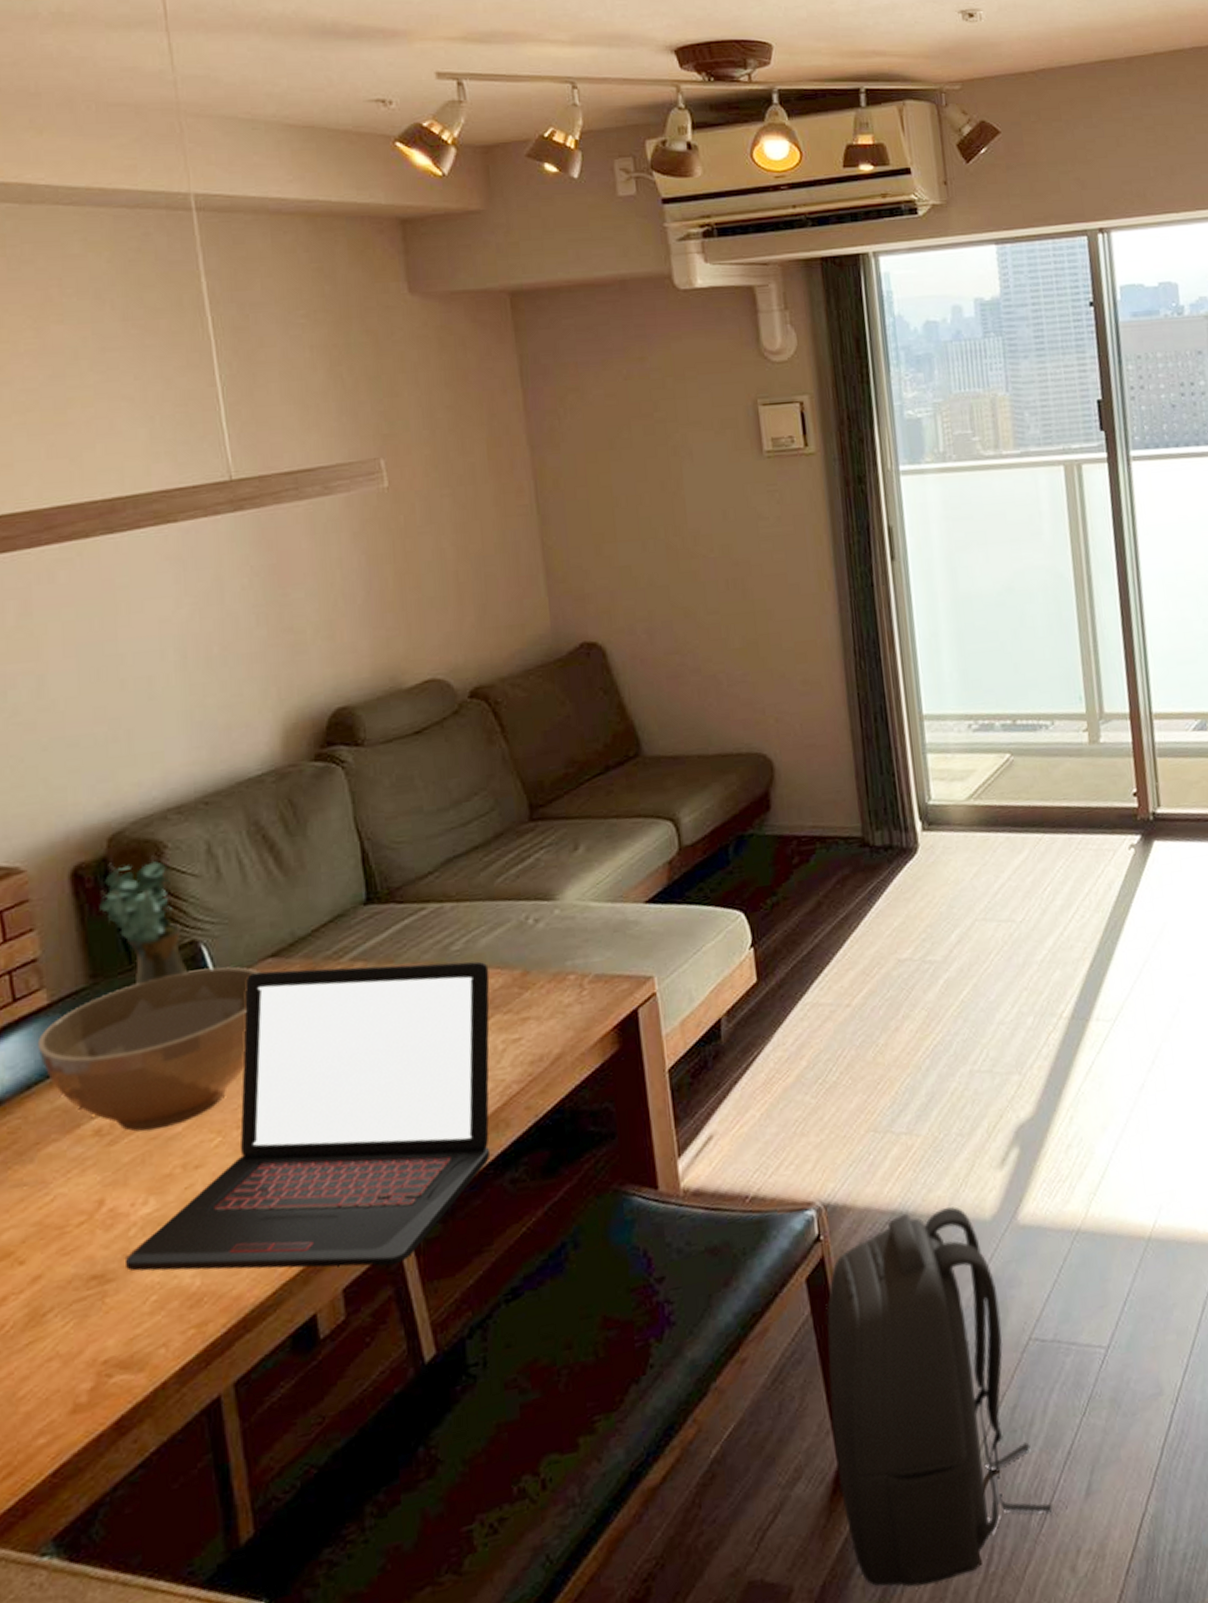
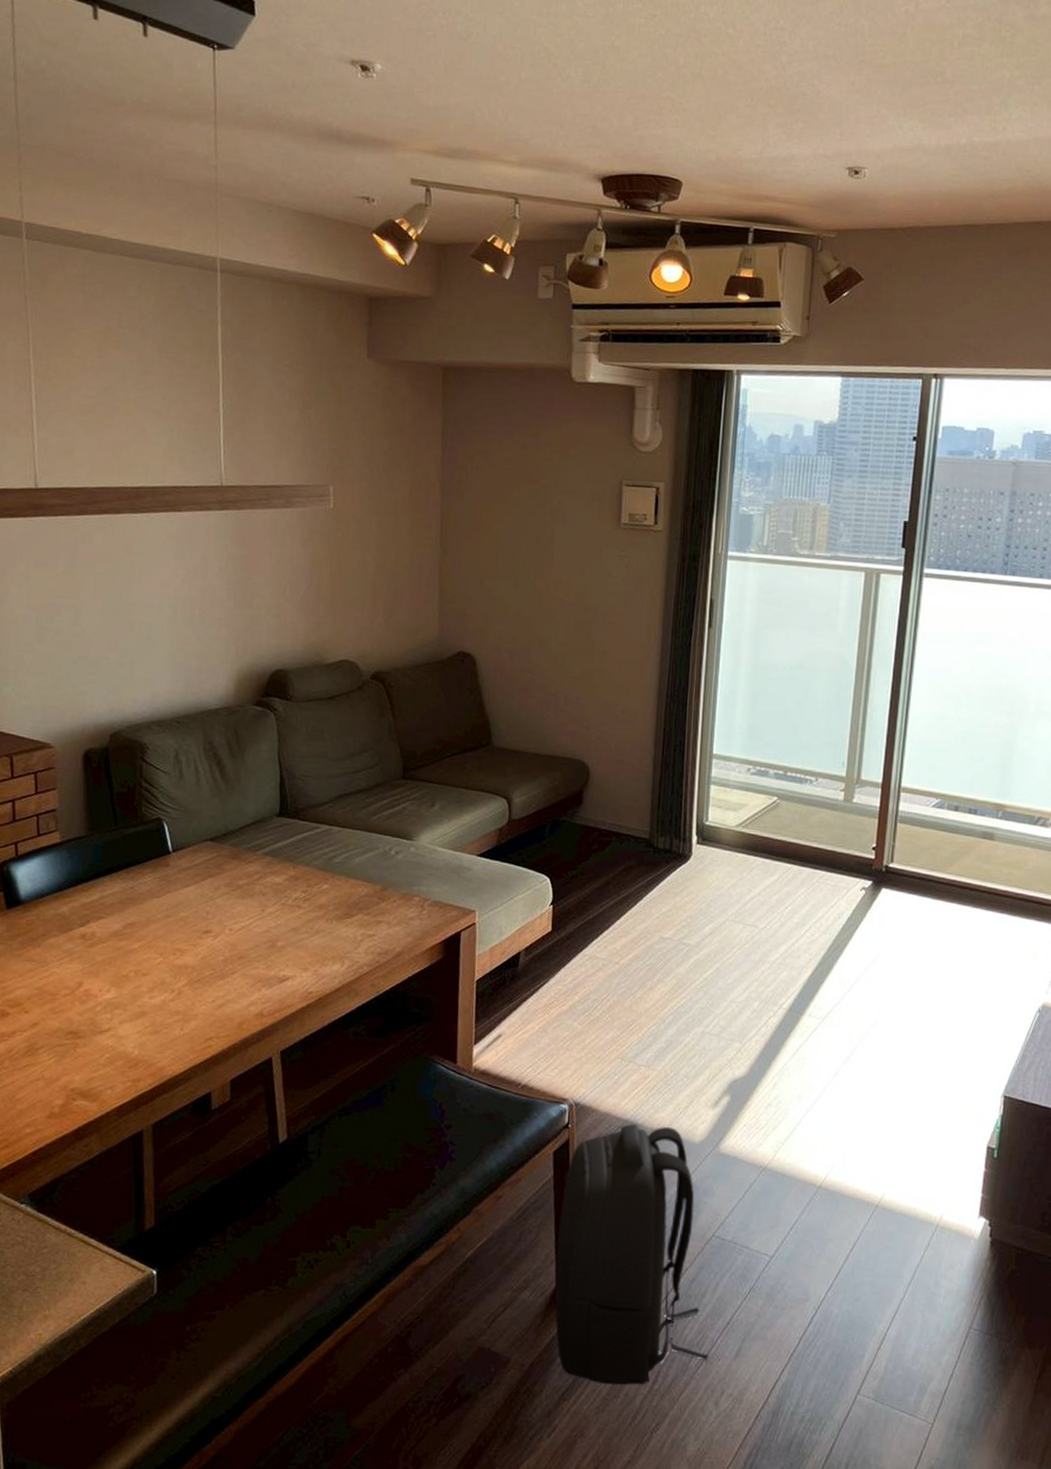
bowl: present [37,966,260,1132] -> none [50,838,201,944]
vase: present [99,855,189,986] -> none [99,752,154,842]
laptop: present [126,961,491,1271] -> none [92,849,359,1072]

